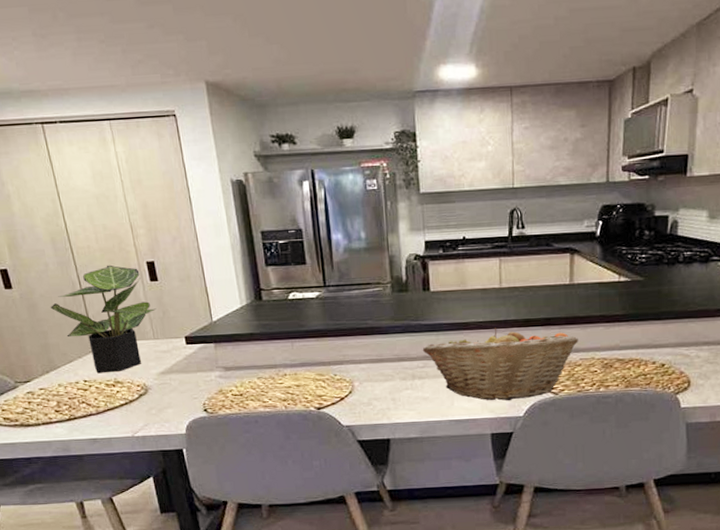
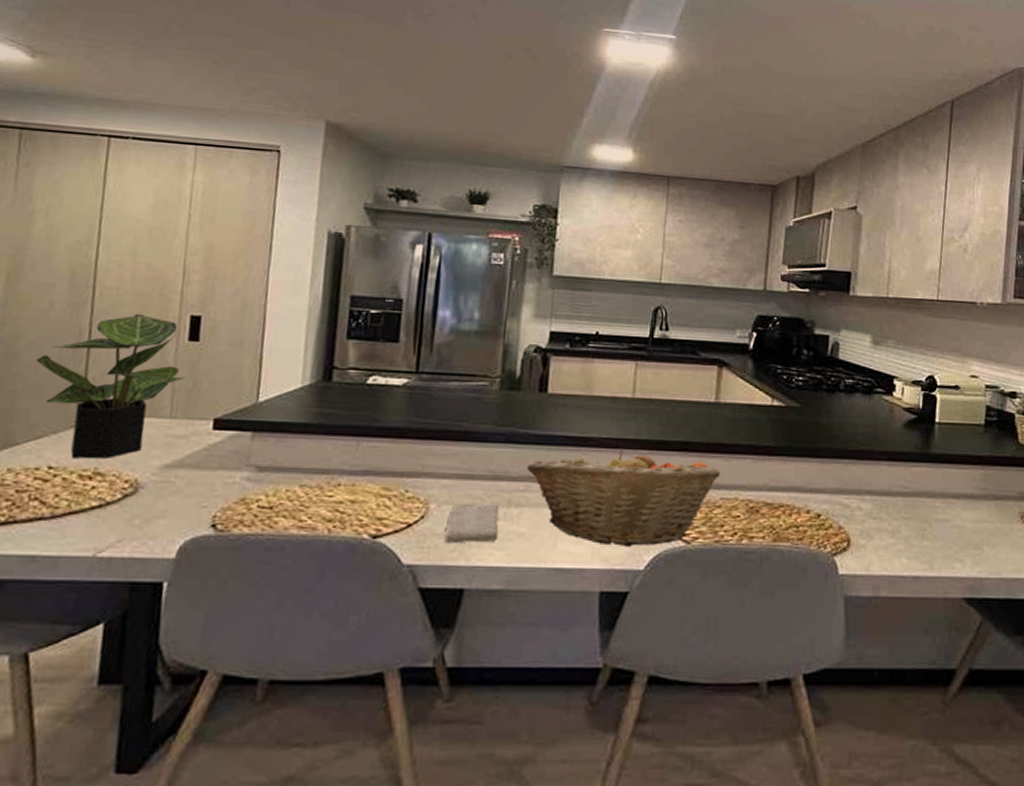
washcloth: none [369,378,409,409] -> present [445,503,500,544]

